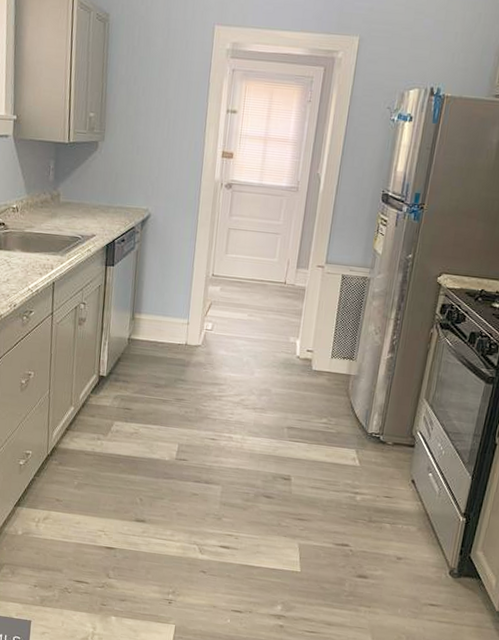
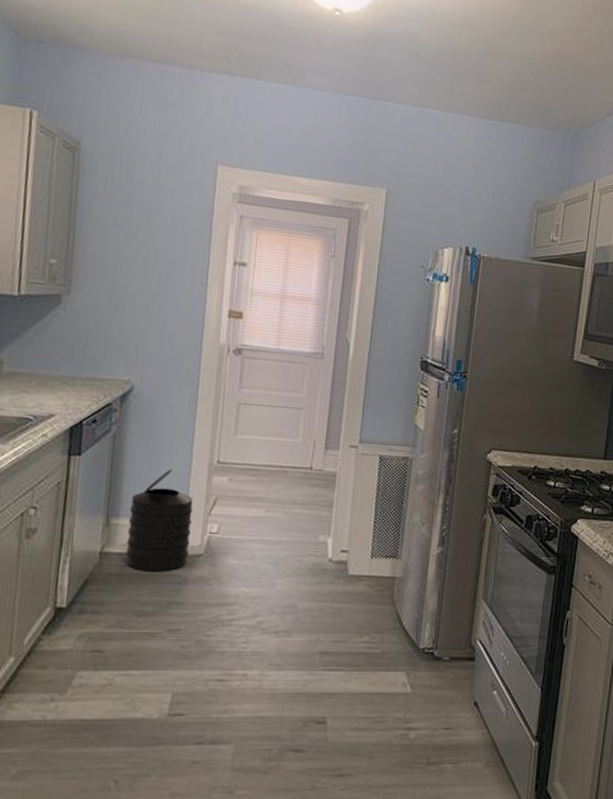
trash can: none [146,279,194,357] -> present [125,468,194,572]

